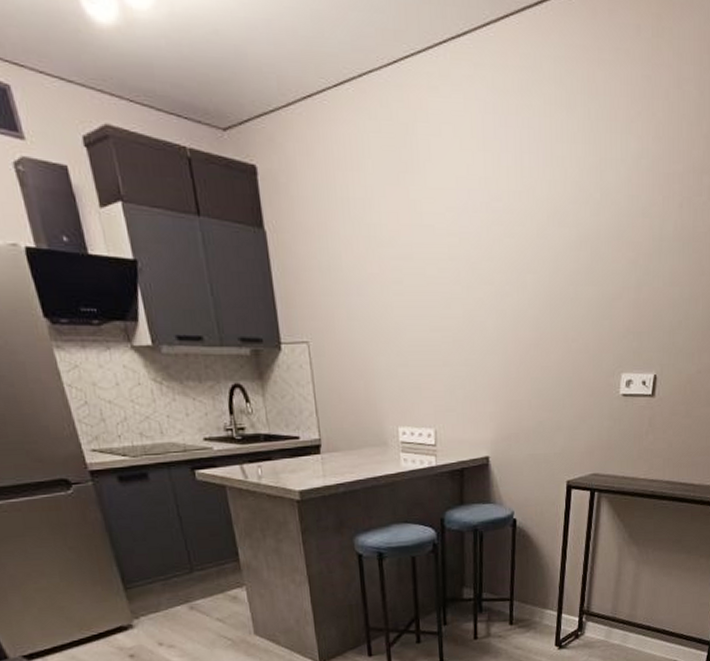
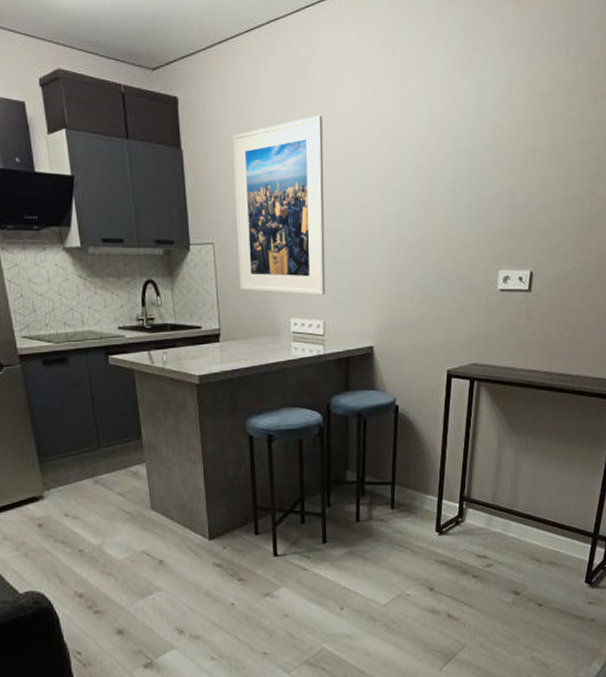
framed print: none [323,193,436,402] -> present [232,116,326,296]

